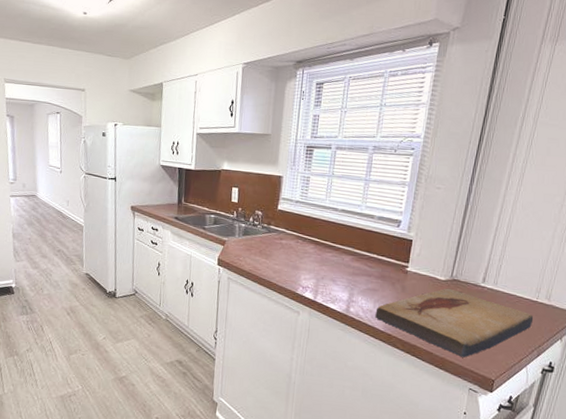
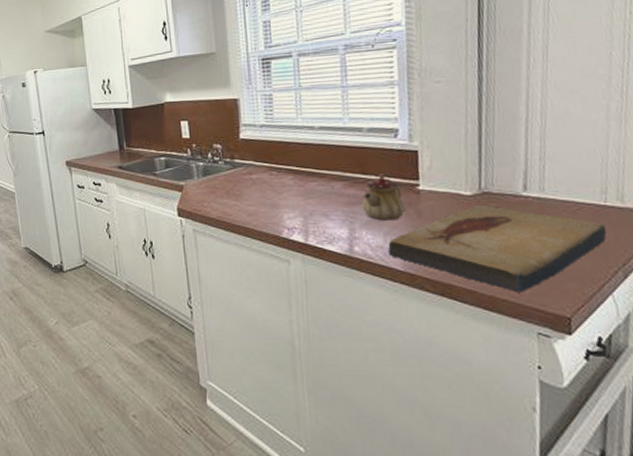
teapot: none [361,253,395,292] -> present [361,172,406,221]

